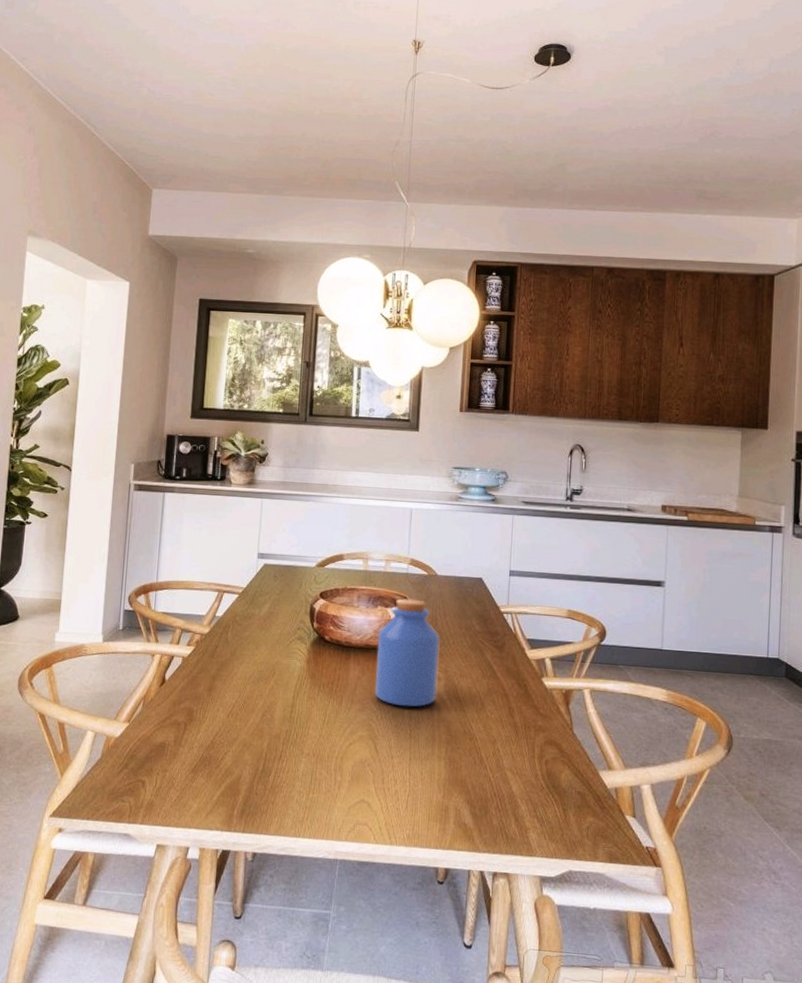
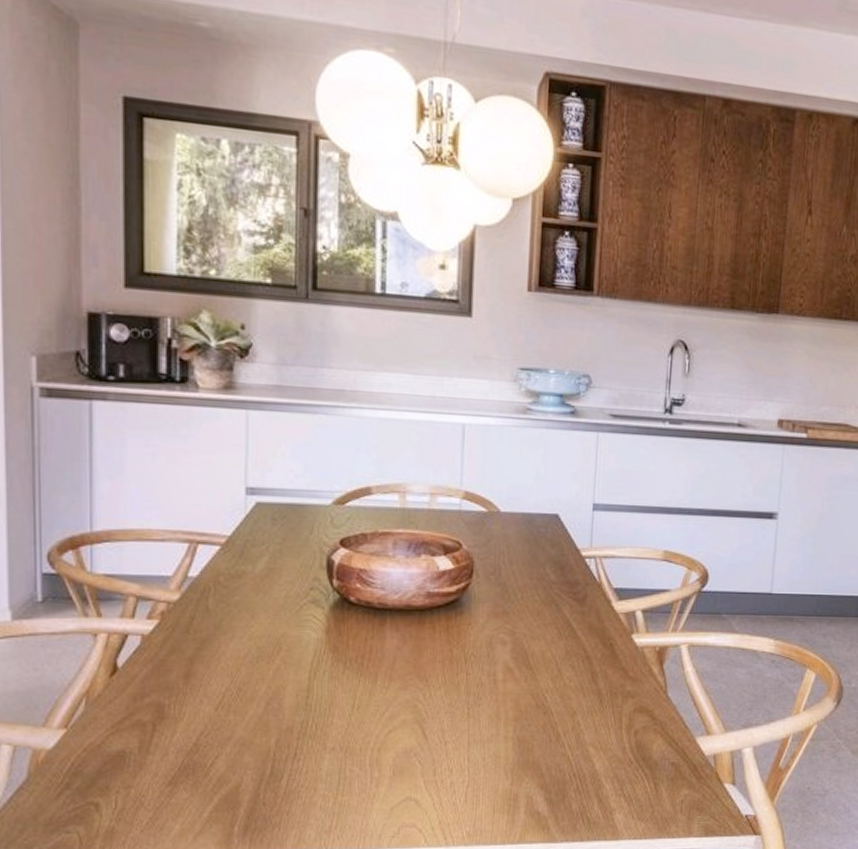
jar: present [374,598,440,707] -> none [420,543,505,680]

